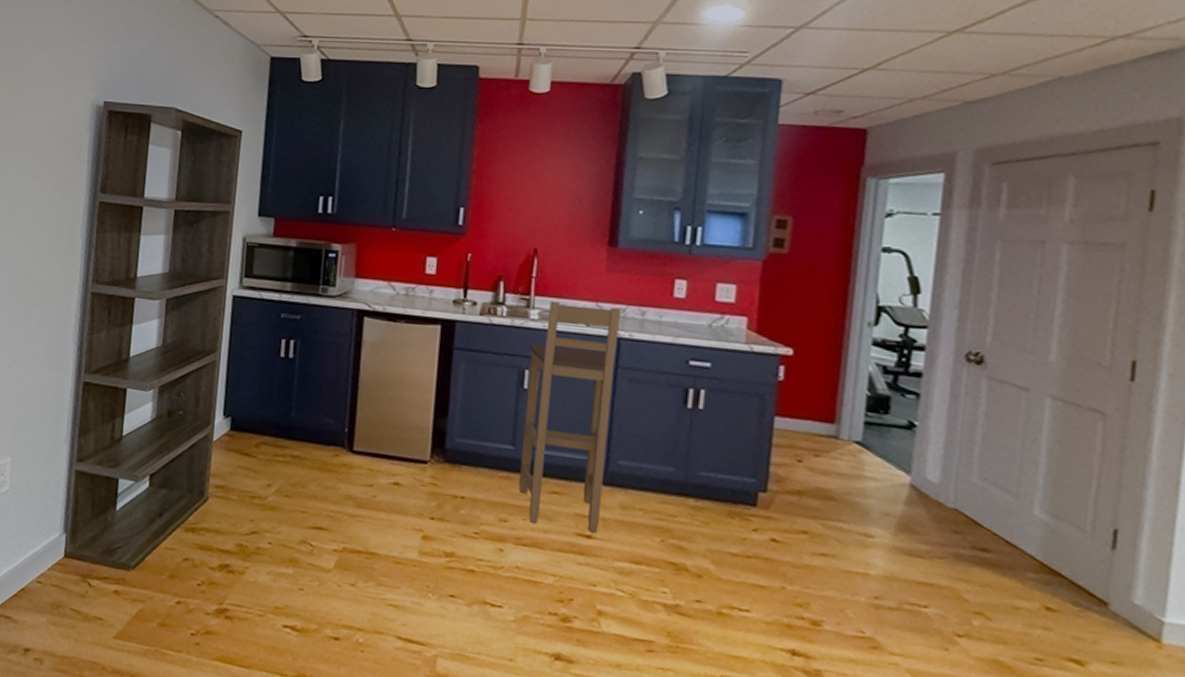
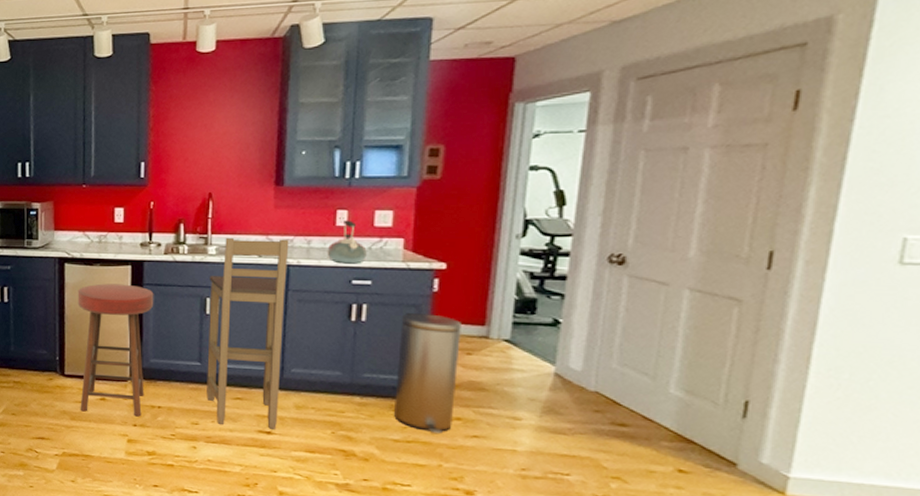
bar stool: none [368,344,465,508] -> present [77,283,154,417]
kettle: none [662,291,707,343] -> present [327,220,367,264]
pedal bin: none [733,403,809,549] -> present [394,313,461,434]

